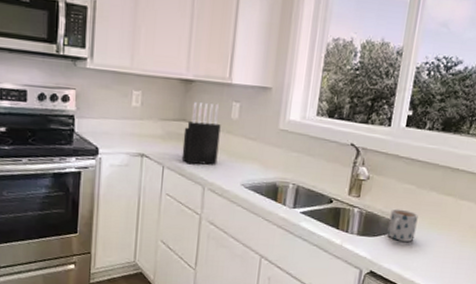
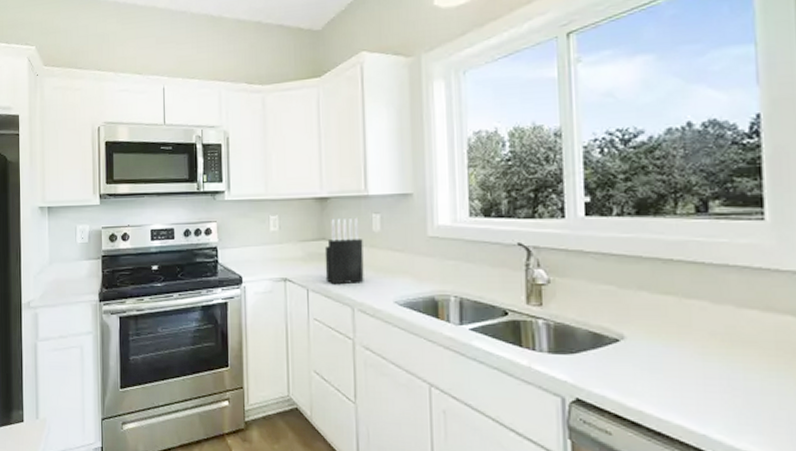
mug: present [387,208,419,242] -> none [588,316,630,358]

